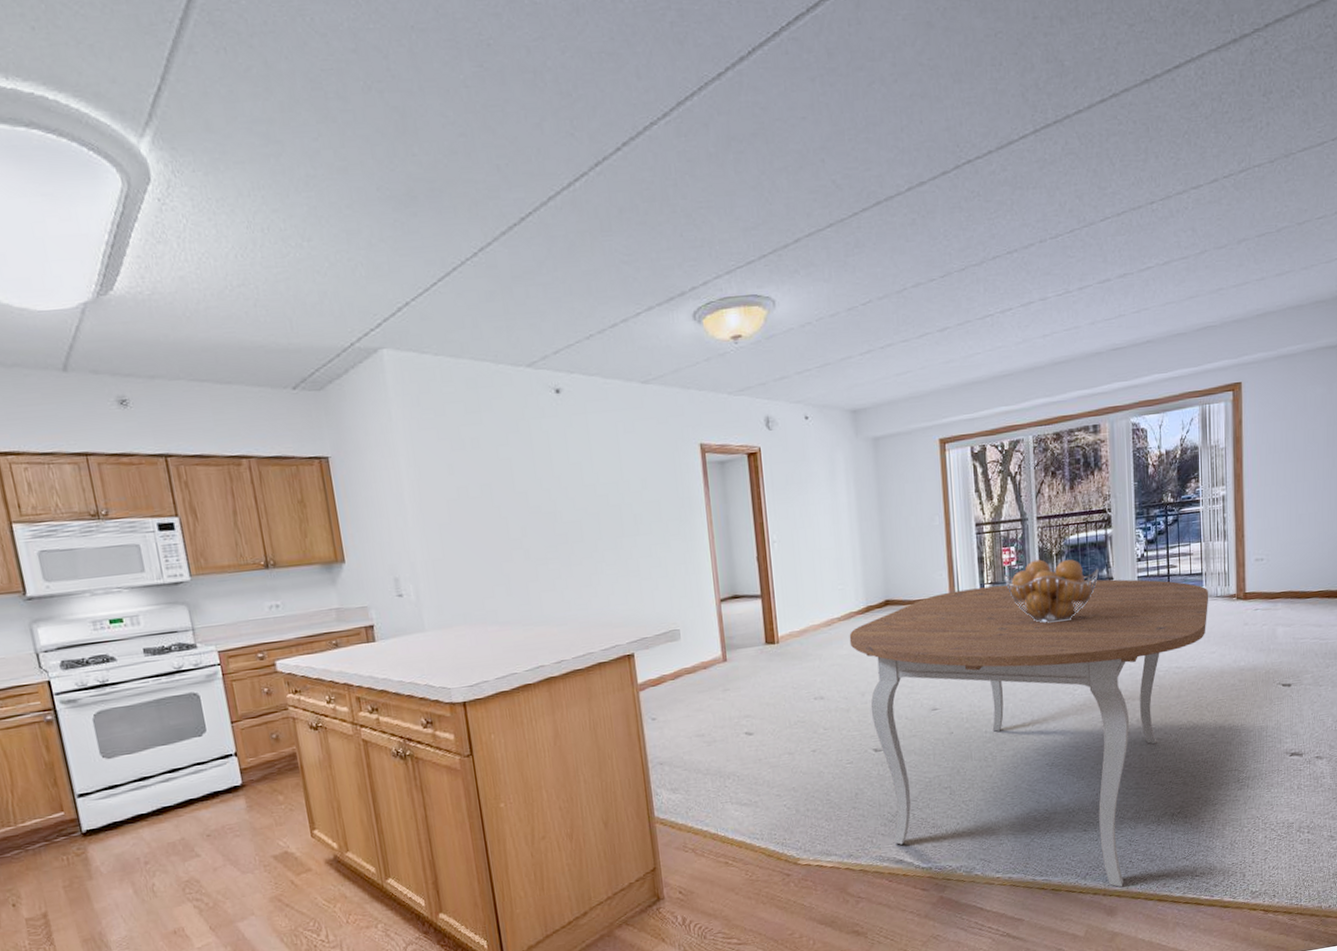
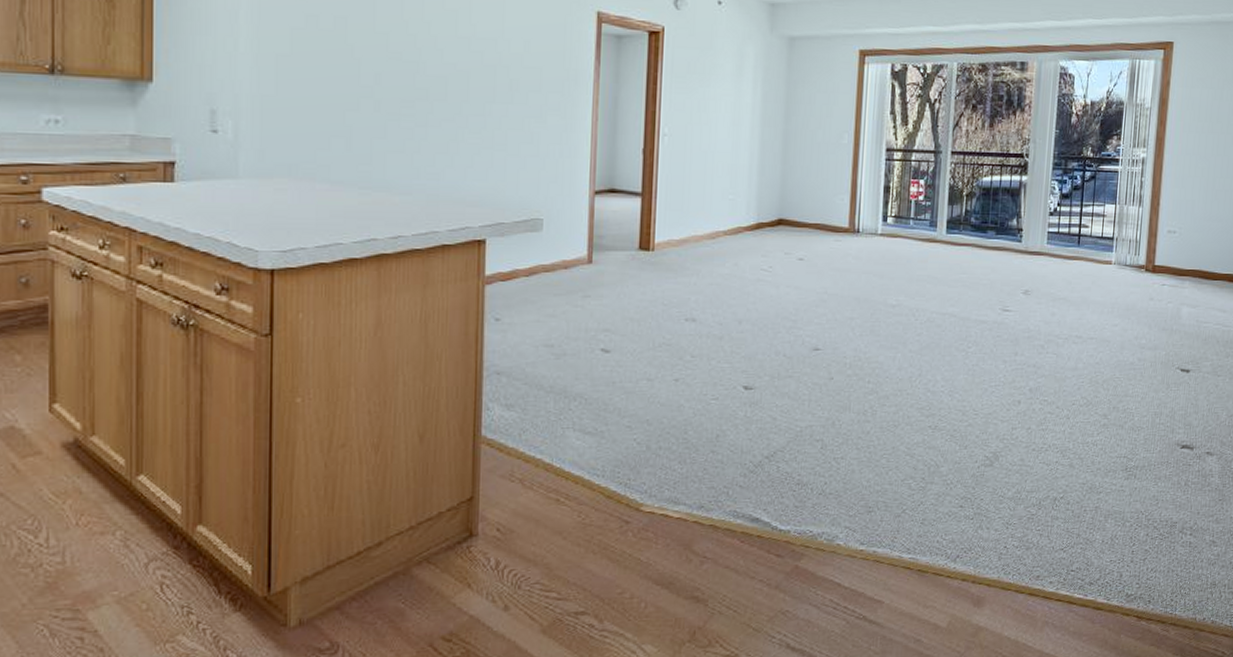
dining table: present [849,579,1209,888] -> none [733,219,1118,576]
fruit basket: present [1004,559,1099,623] -> none [909,198,1009,271]

